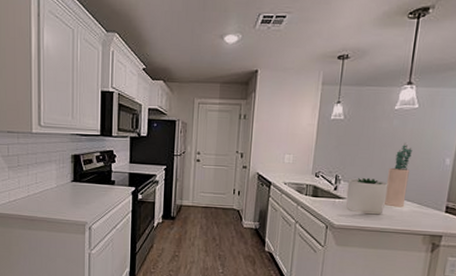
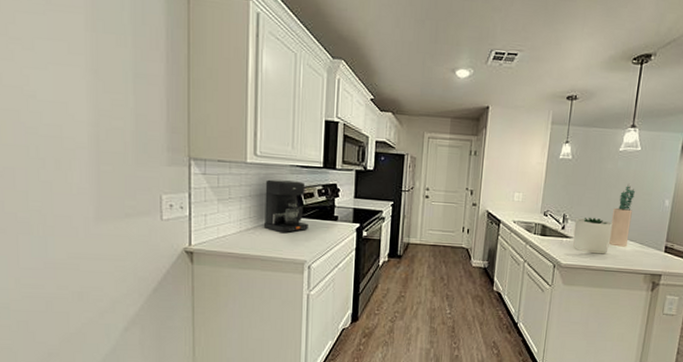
coffee maker: none [48,148,88,196] -> present [263,179,308,233]

